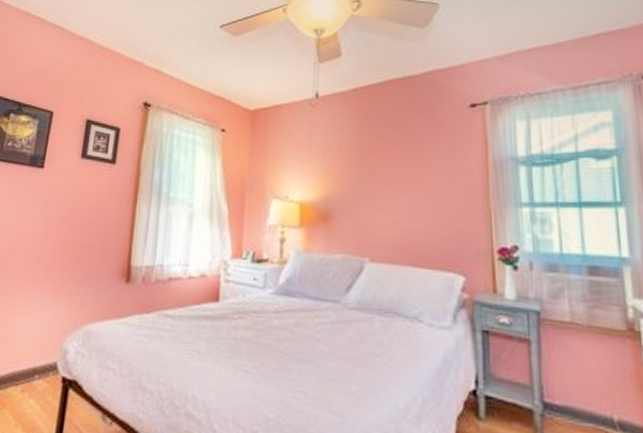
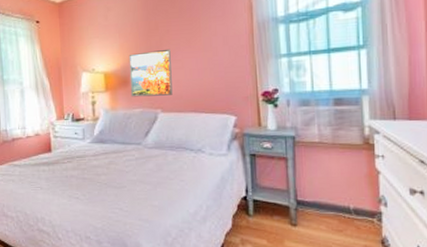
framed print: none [331,181,386,240] -> present [128,48,173,97]

